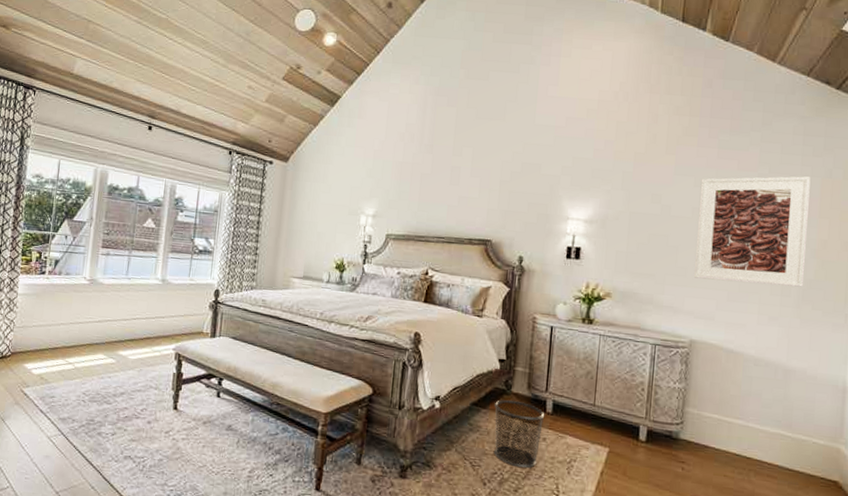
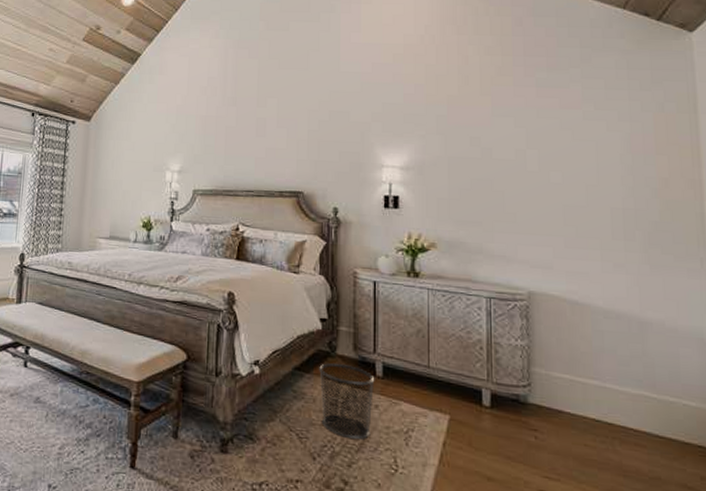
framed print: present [694,176,811,287] -> none [521,111,649,230]

